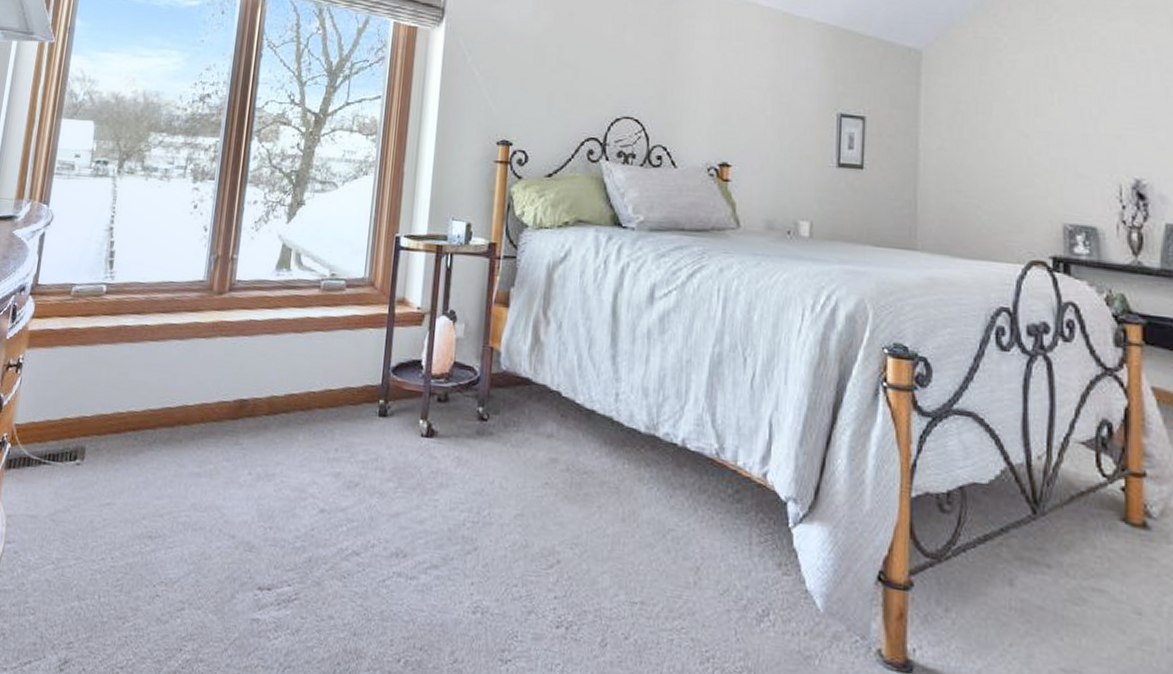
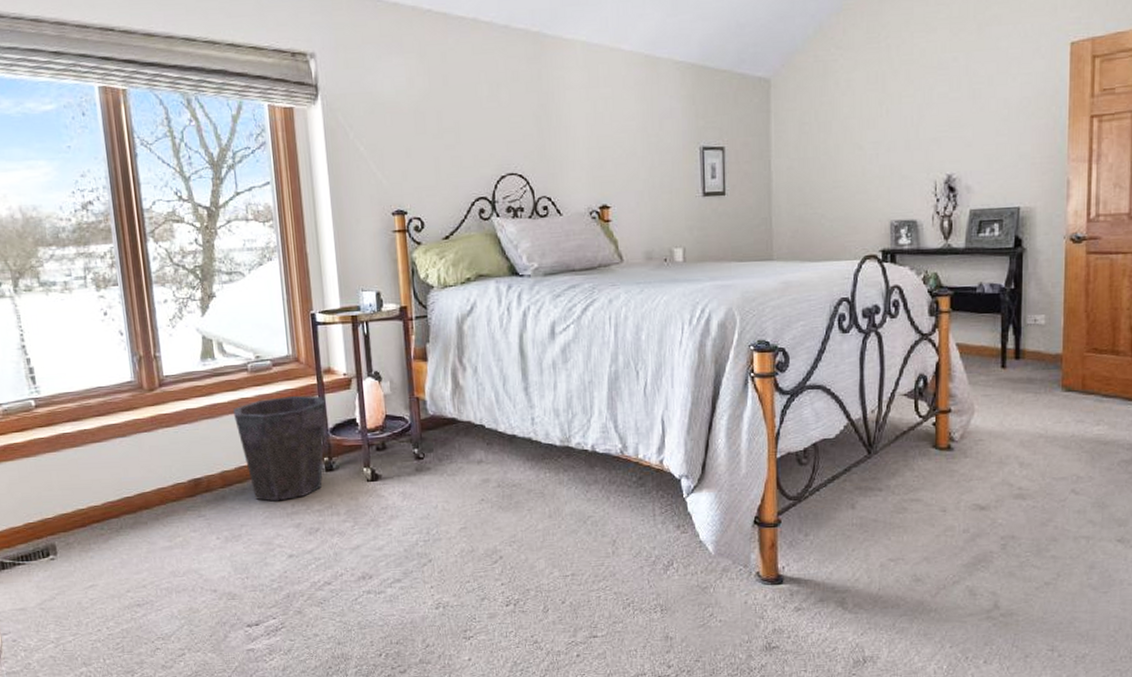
waste bin: none [295,322,393,442] -> present [233,395,326,502]

